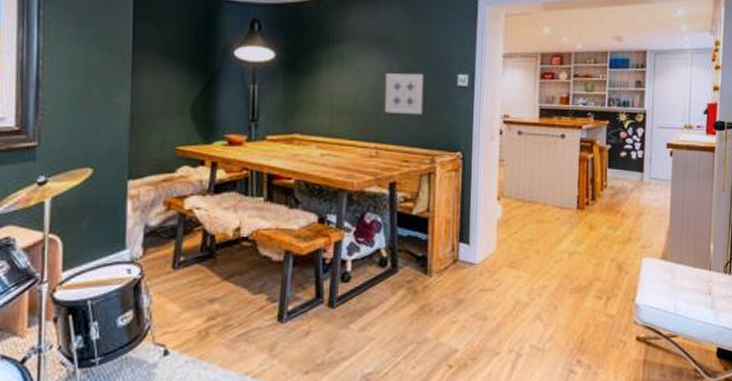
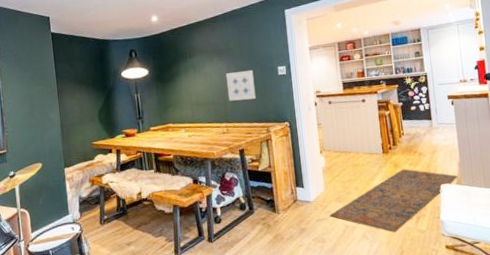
rug: none [497,232,664,315] -> present [329,169,458,233]

